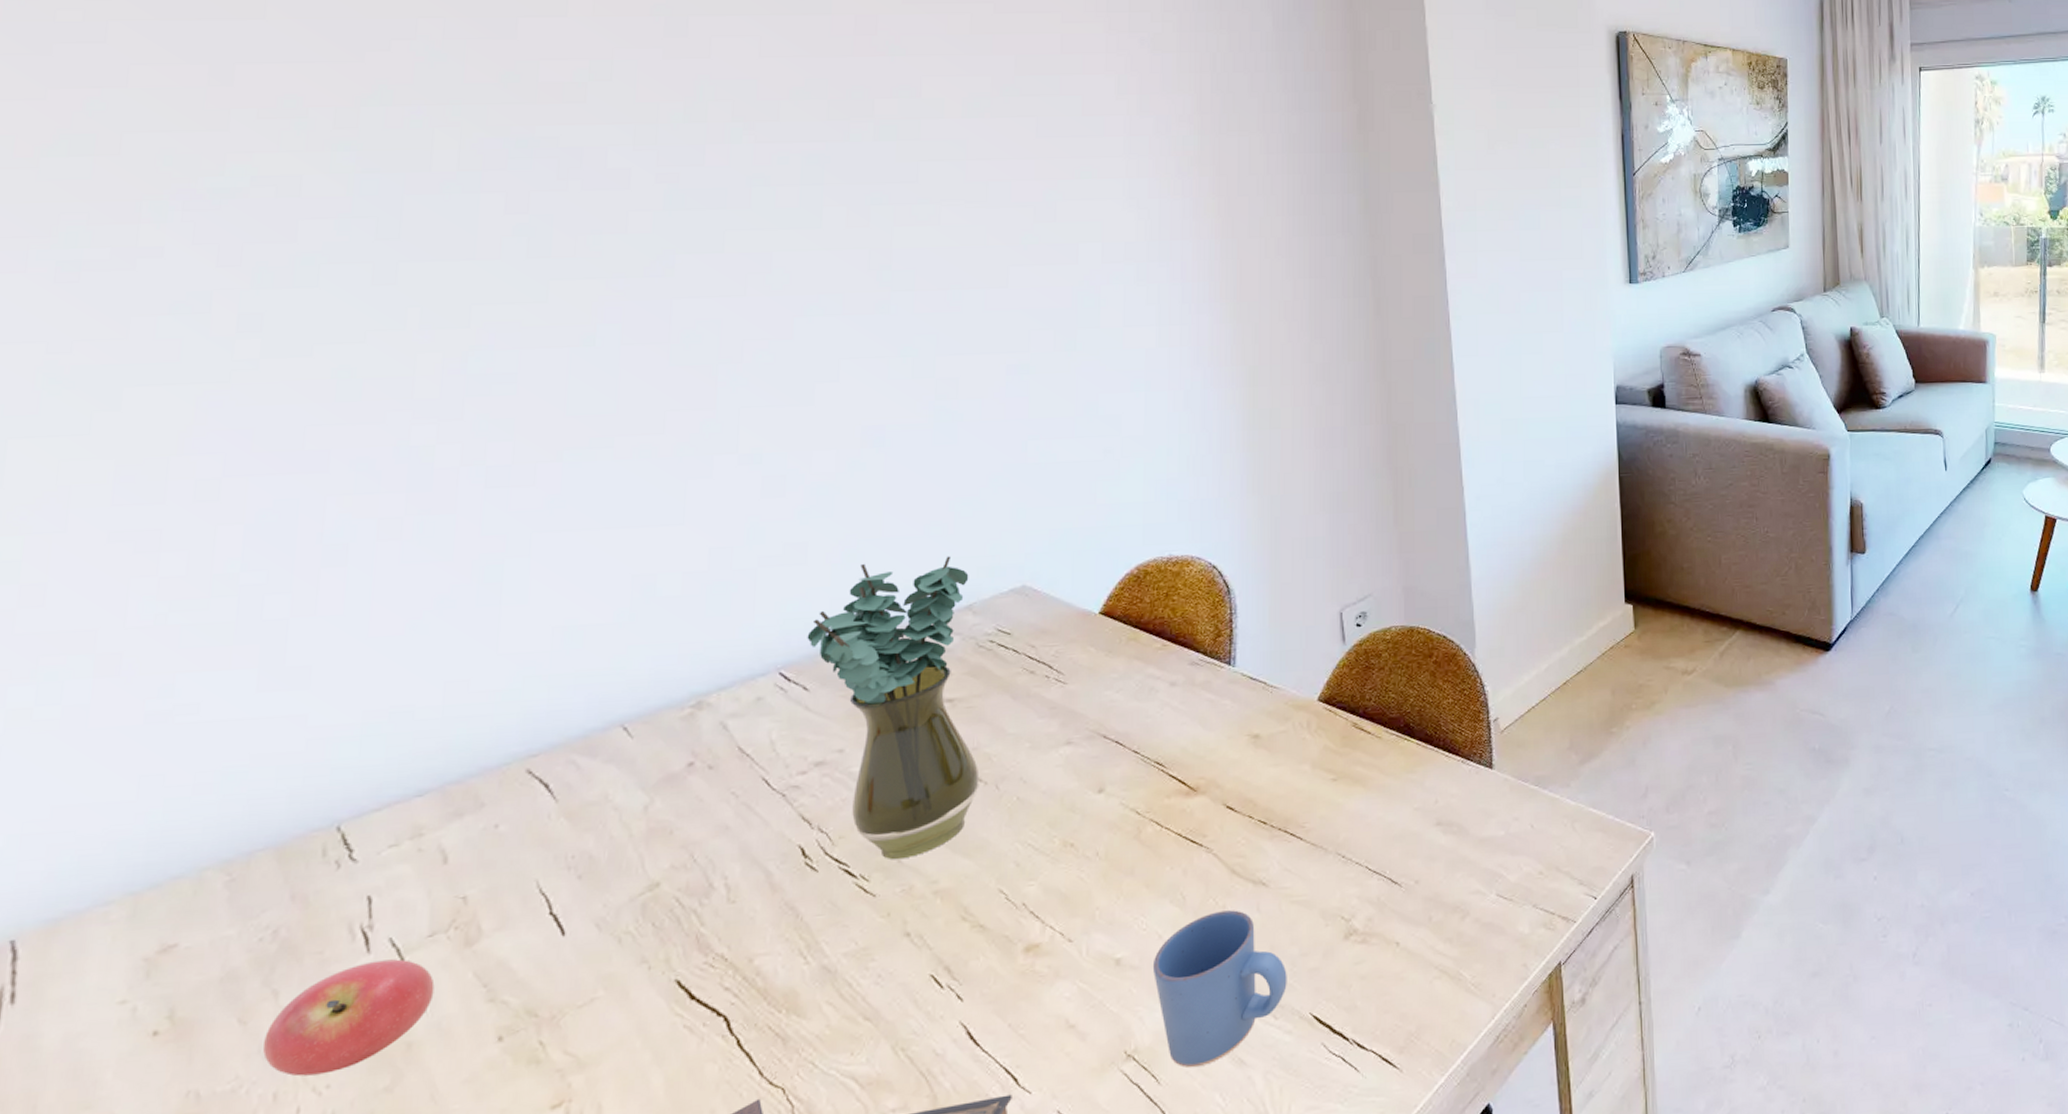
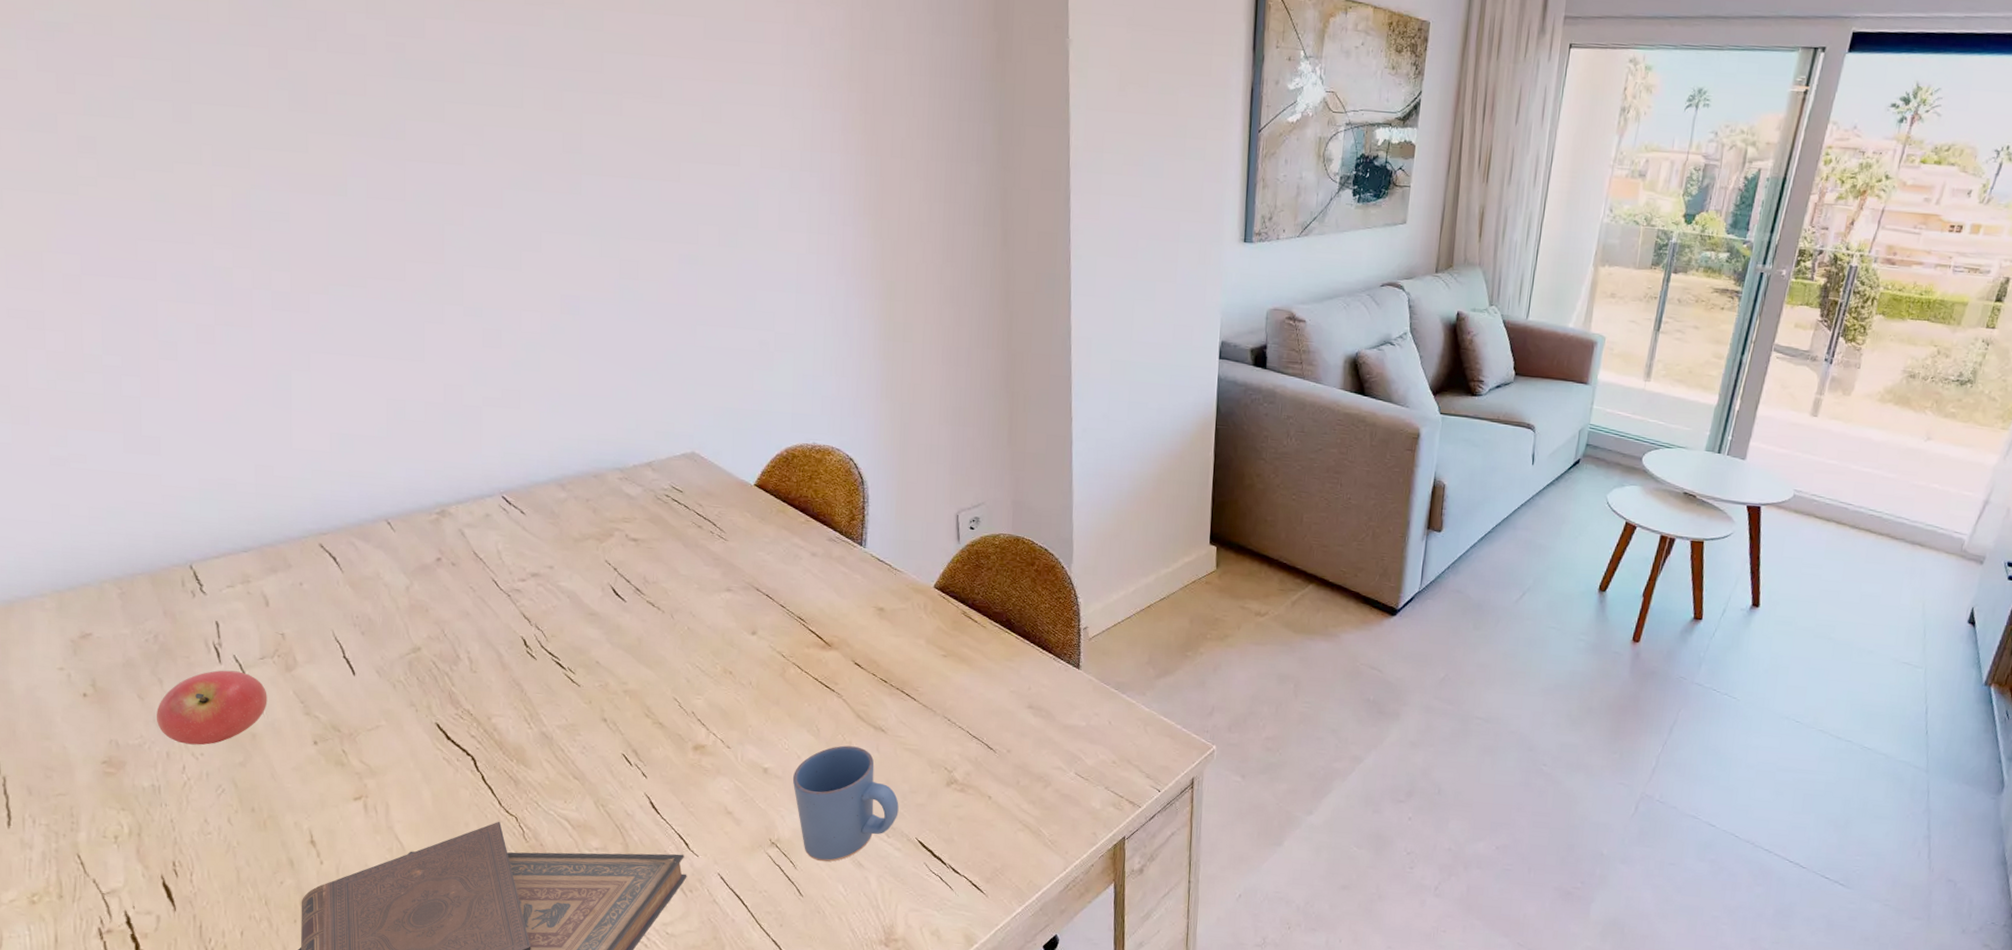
vase: present [807,556,980,860] -> none [522,414,658,661]

